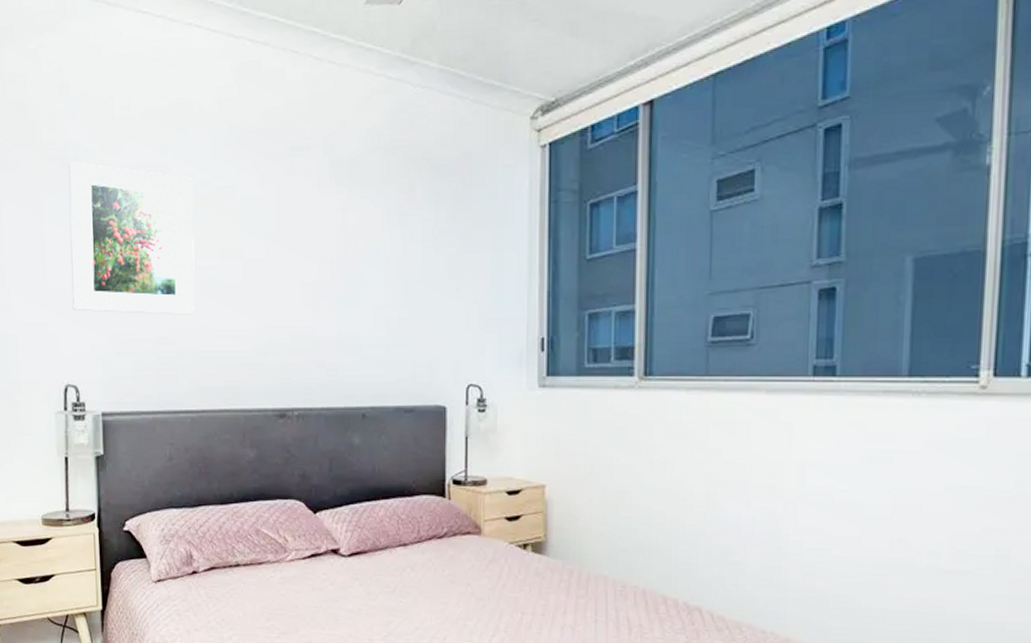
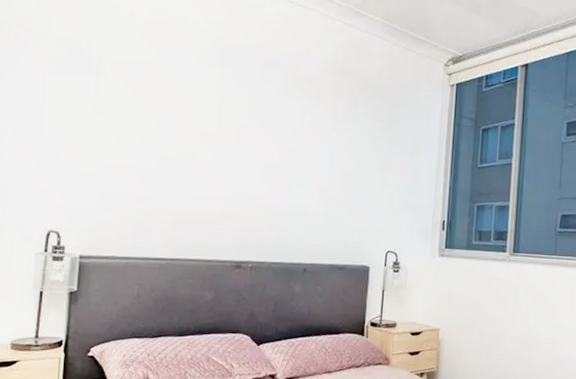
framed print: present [69,162,195,315] -> none [62,51,182,182]

